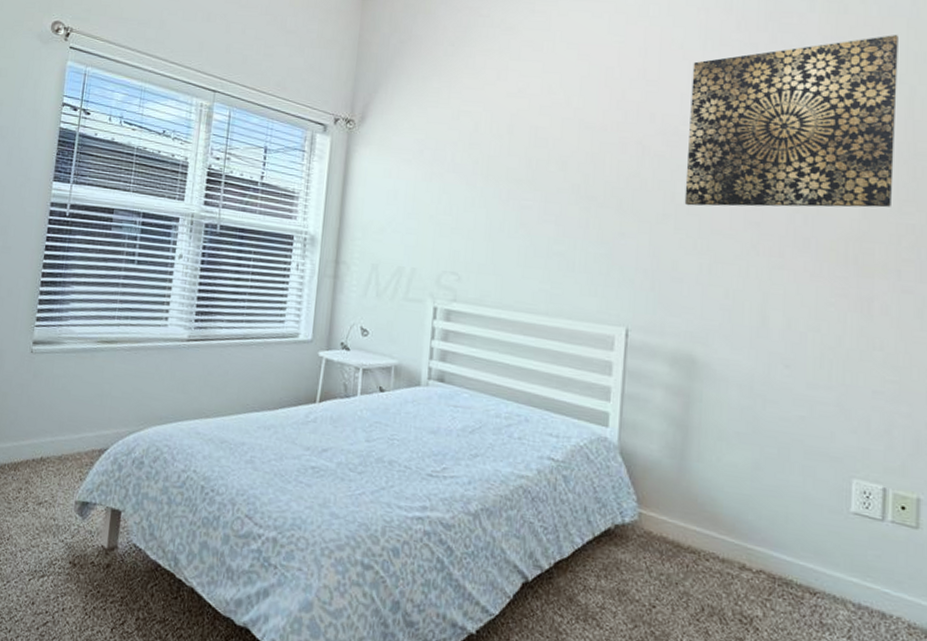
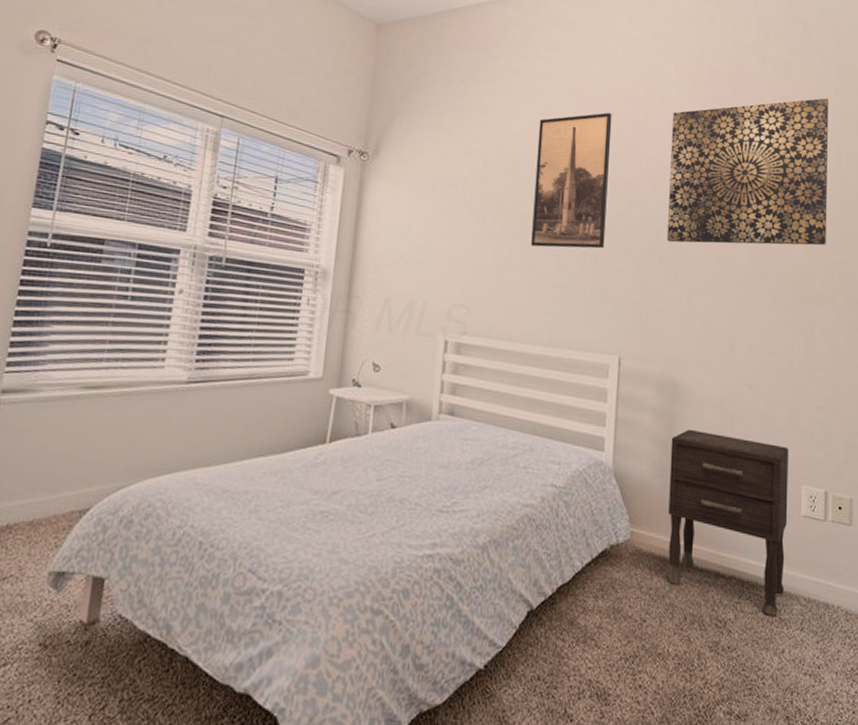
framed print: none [526,66,620,214] -> present [531,112,612,249]
nightstand: none [680,408,836,619] -> present [666,429,788,616]

